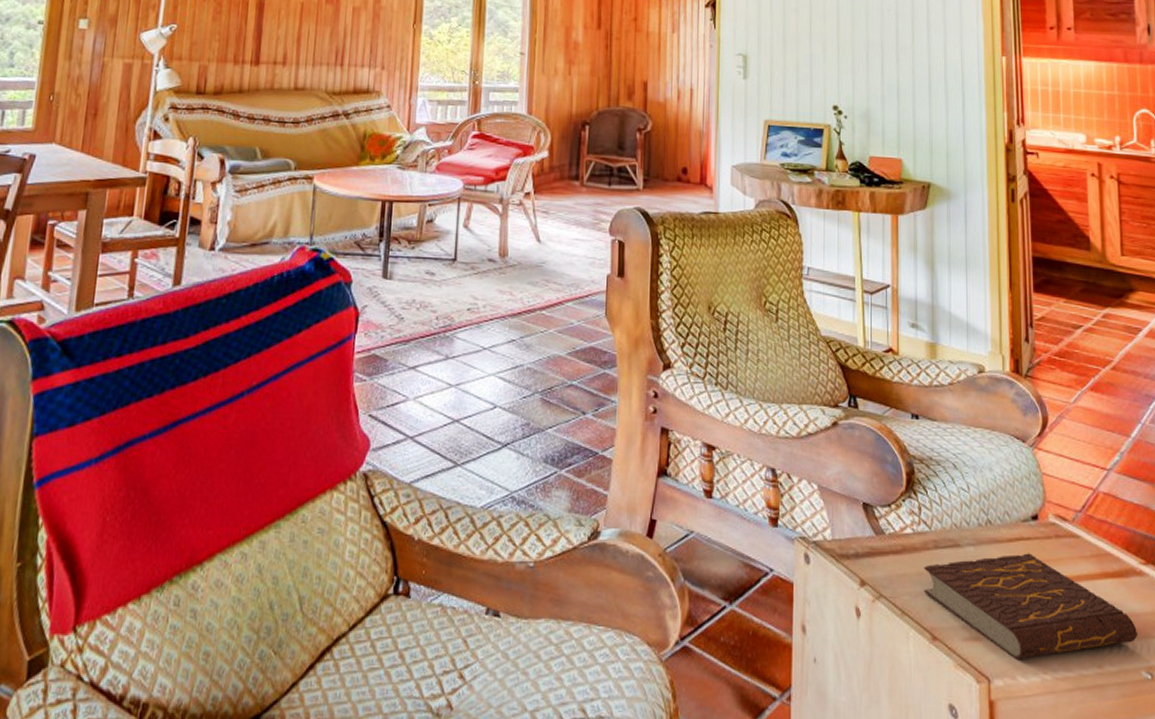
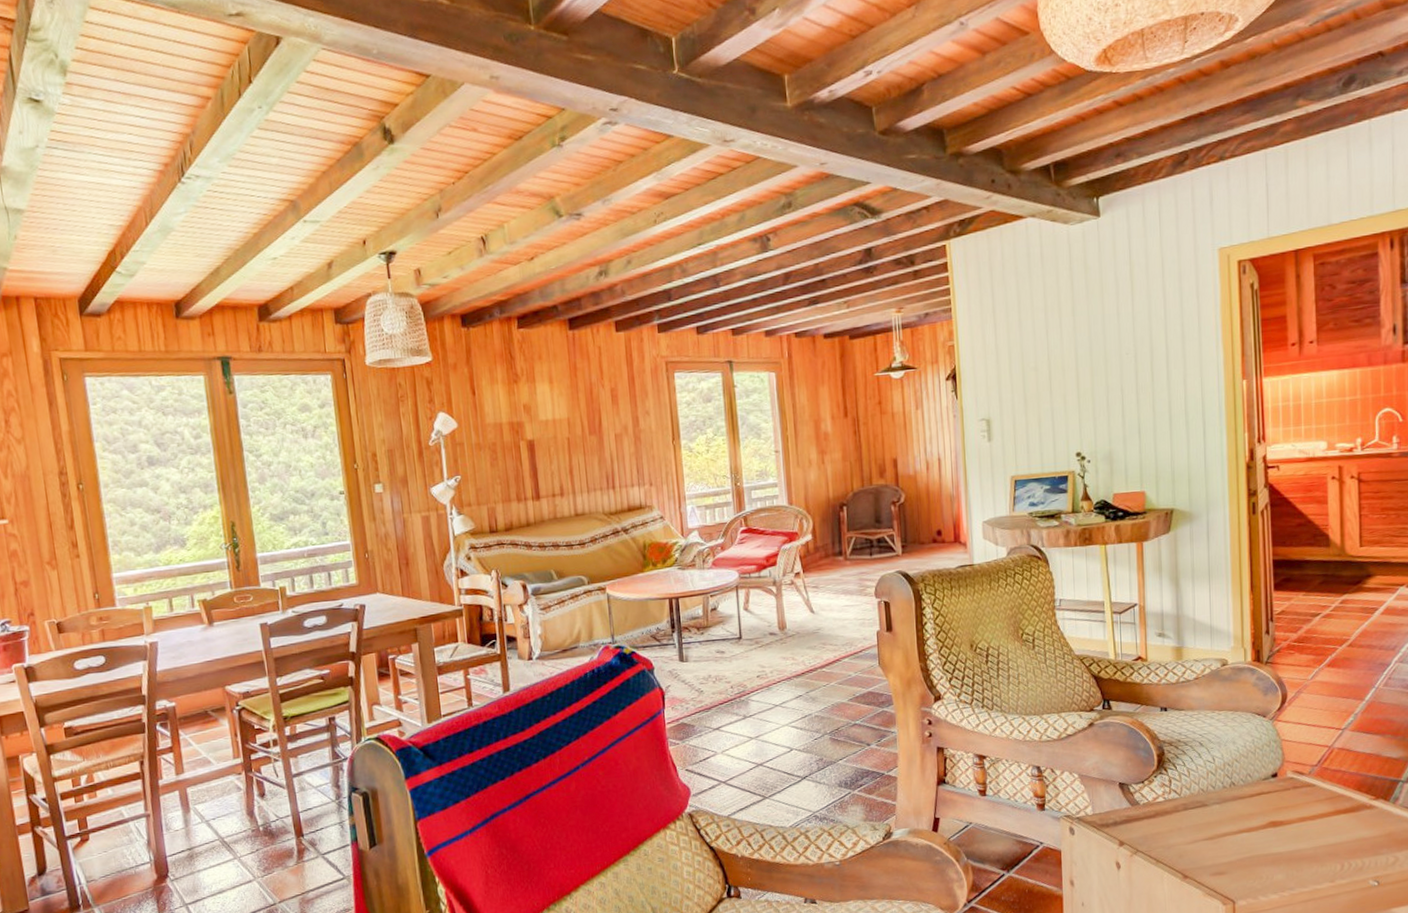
book: present [924,553,1138,661] -> none [1175,803,1367,885]

